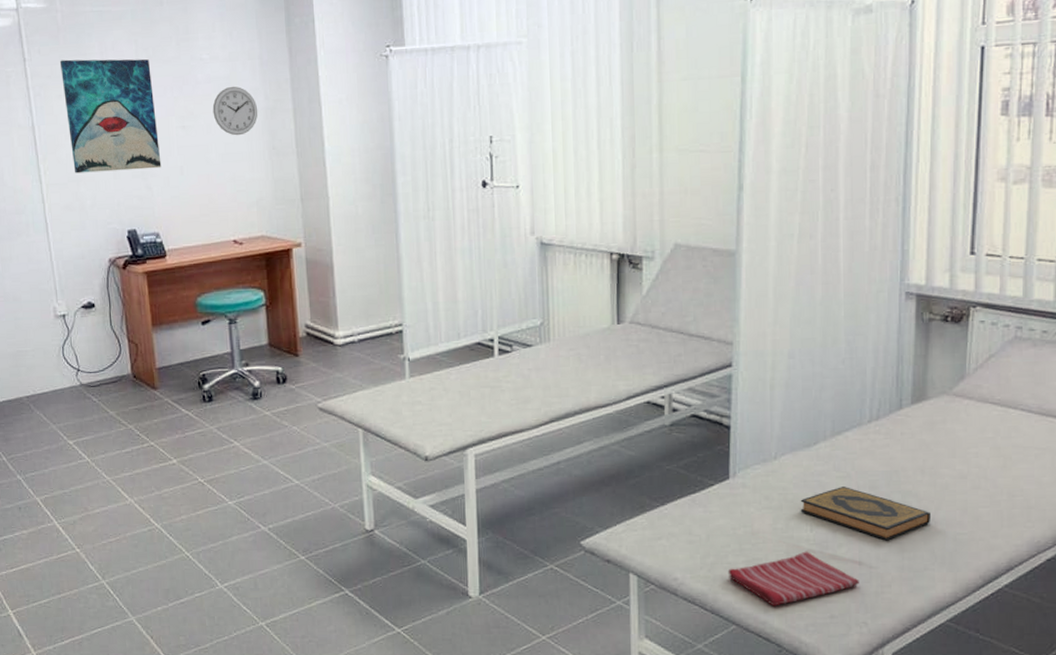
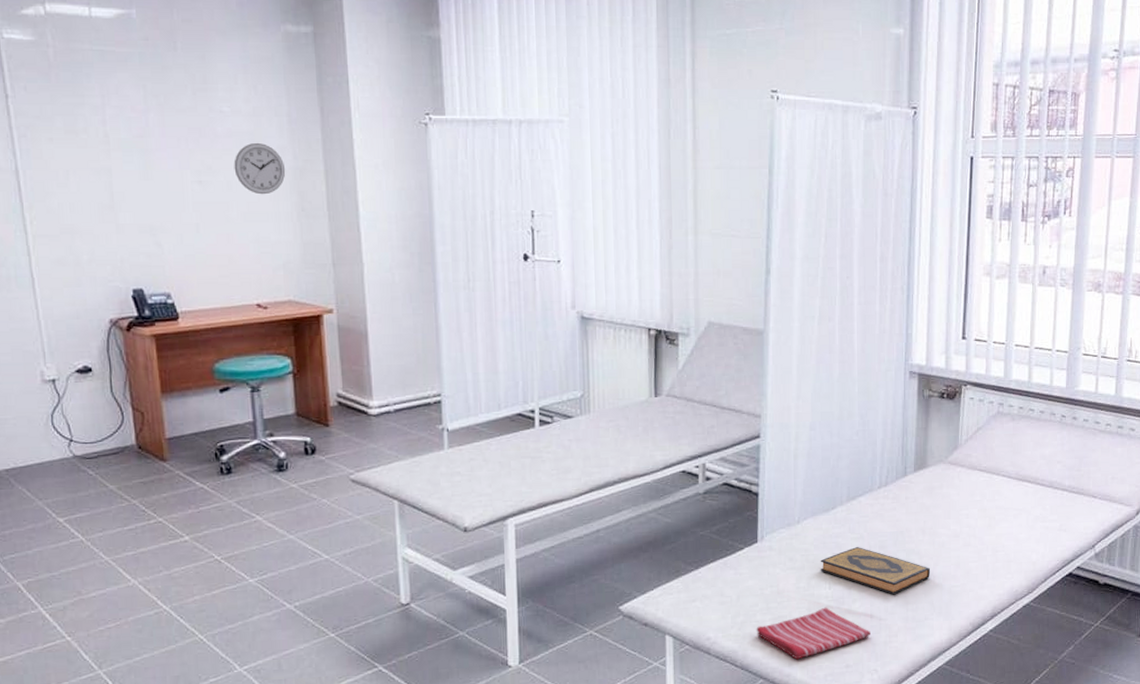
wall art: present [59,59,162,174] -> none [50,100,174,225]

